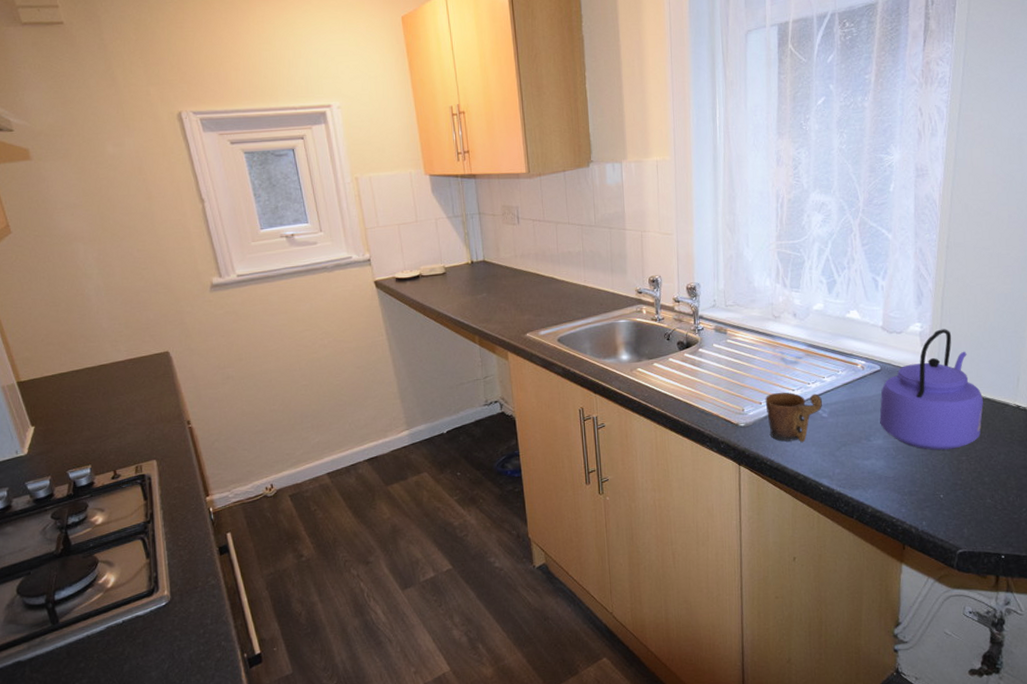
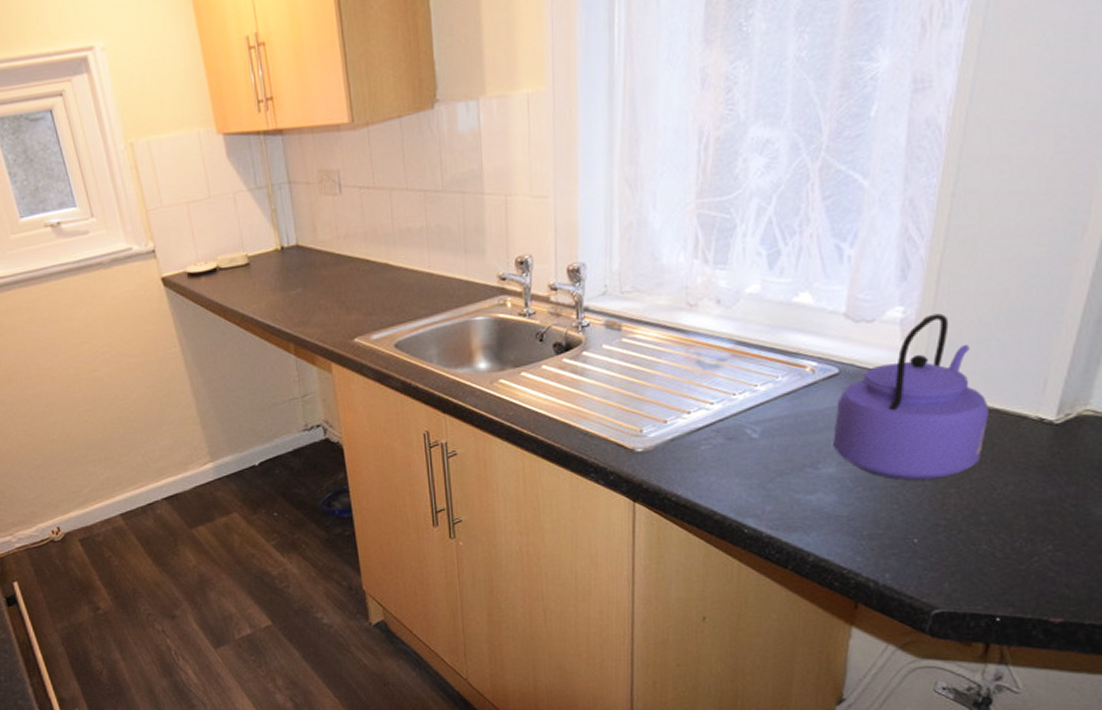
mug: present [765,392,823,443] -> none [672,406,753,473]

